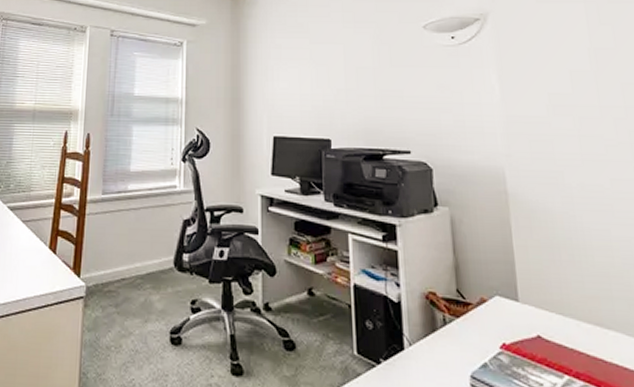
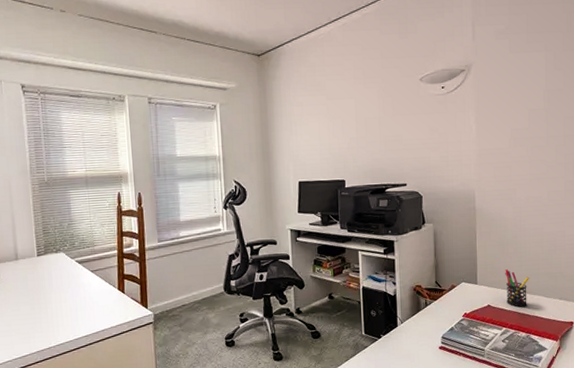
pen holder: none [558,284,600,346] -> present [505,269,530,307]

